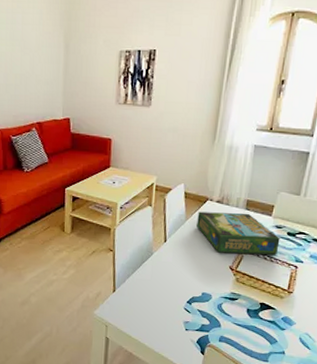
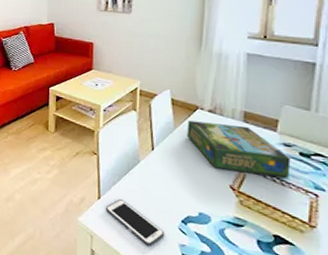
cell phone: none [119,289,172,327] -> present [105,198,165,247]

